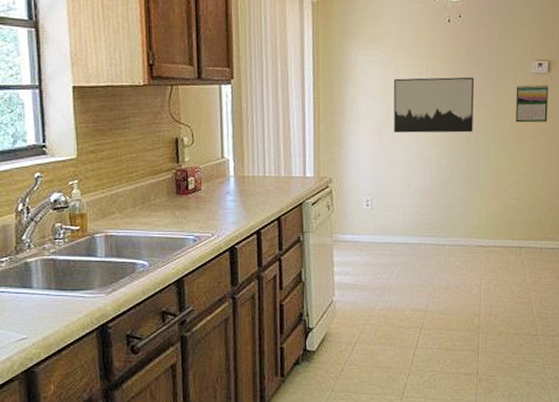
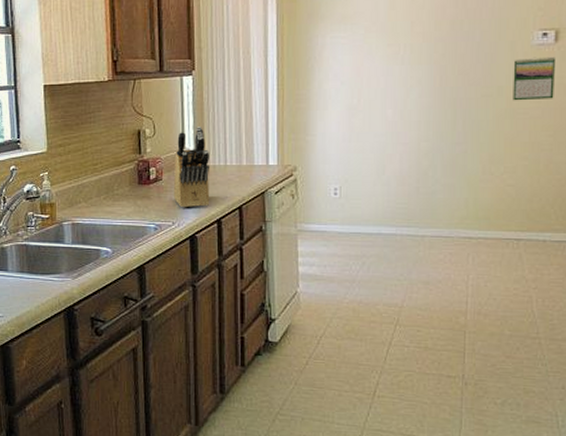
knife block: none [212,136,249,219] -> present [173,127,210,208]
wall art: present [394,77,474,133] -> none [366,53,461,117]

